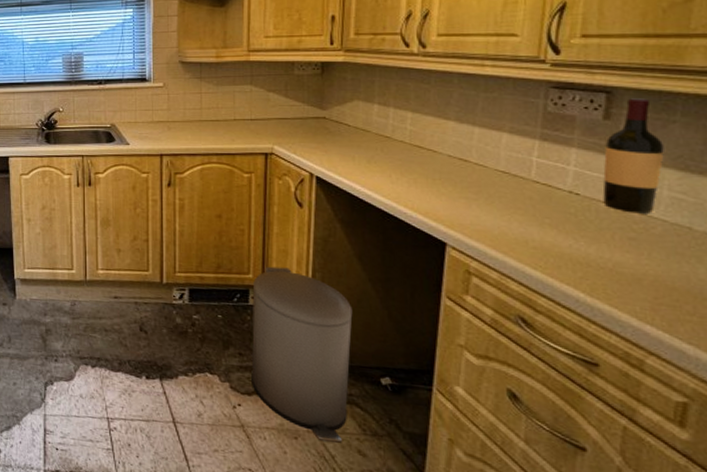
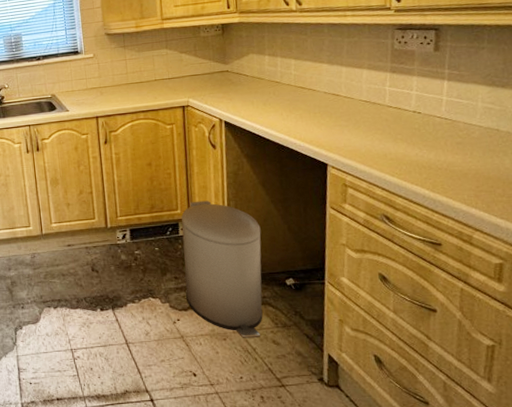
wine bottle: present [602,98,666,214] -> none [436,31,478,123]

